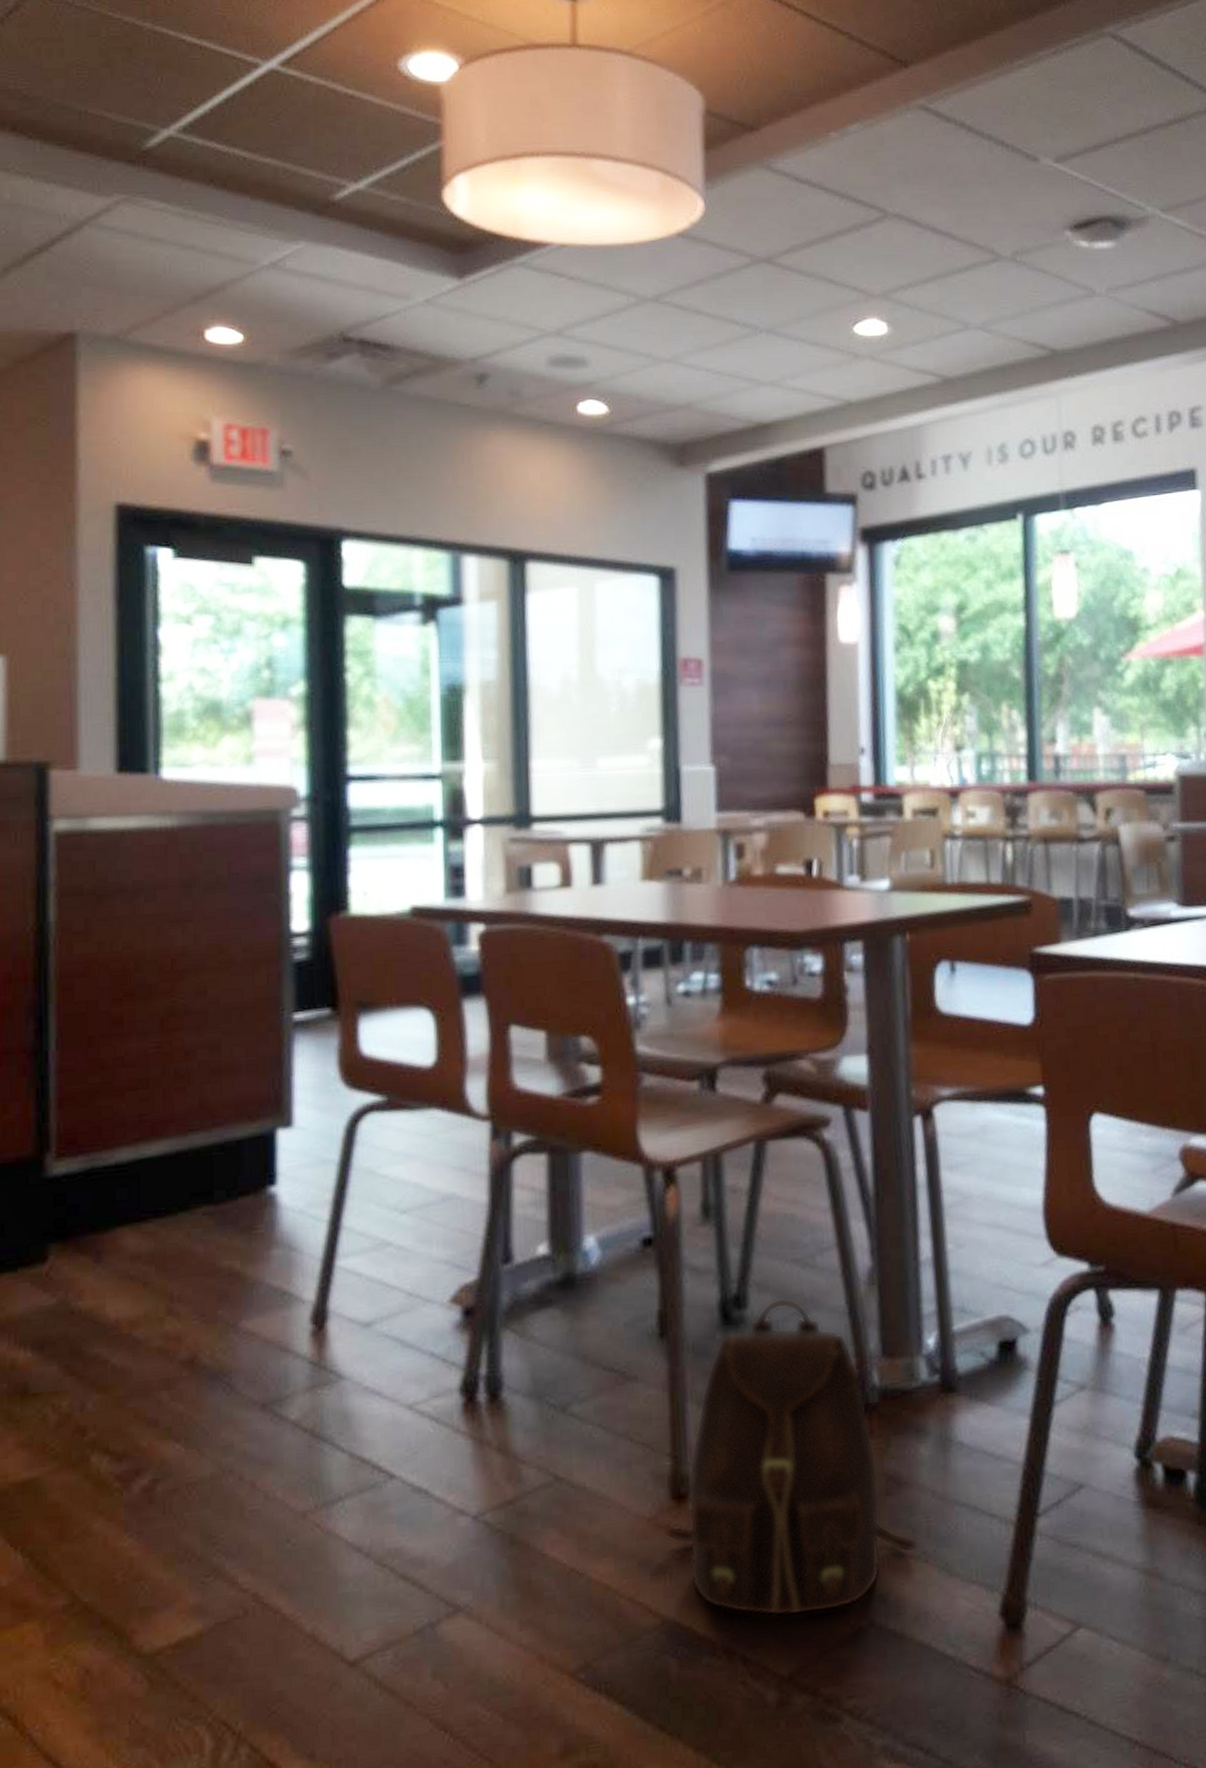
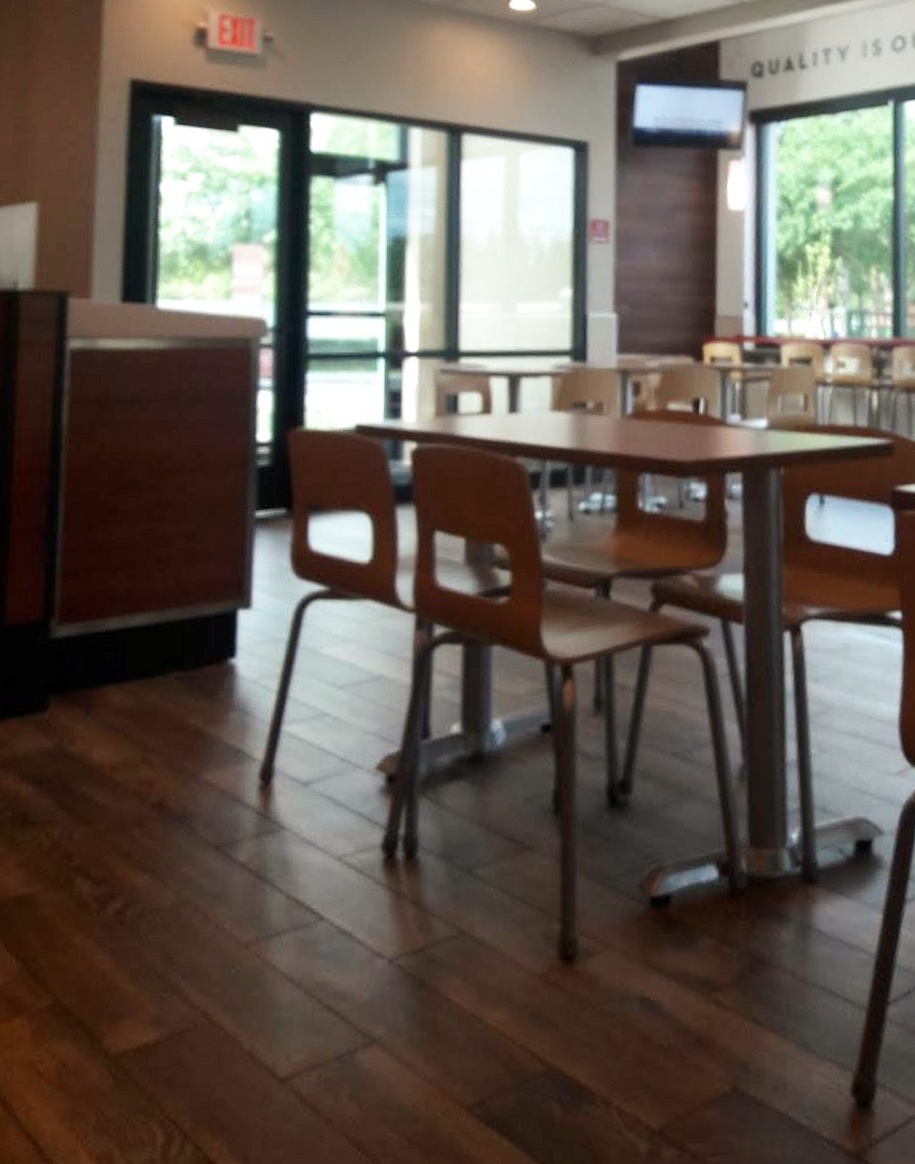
backpack: present [663,1297,920,1617] -> none [552,786,780,1076]

